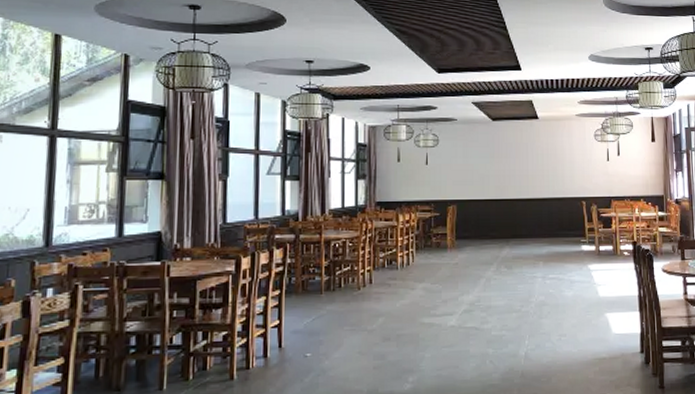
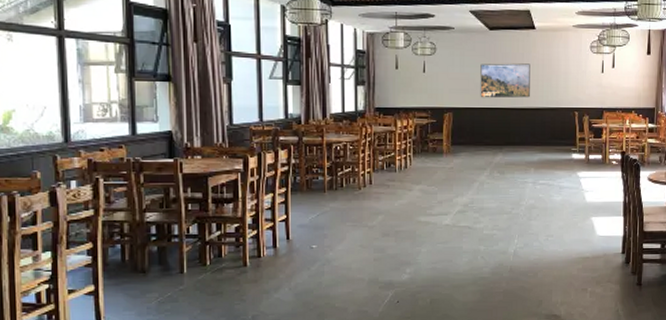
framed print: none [484,153,536,190] -> present [480,63,530,98]

